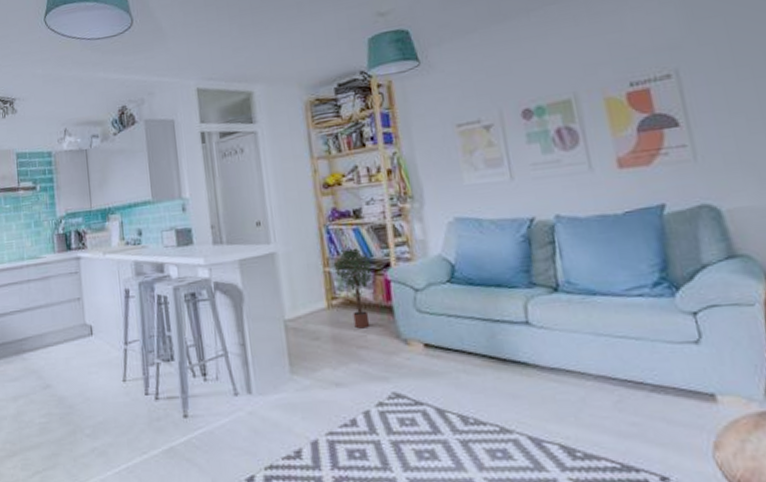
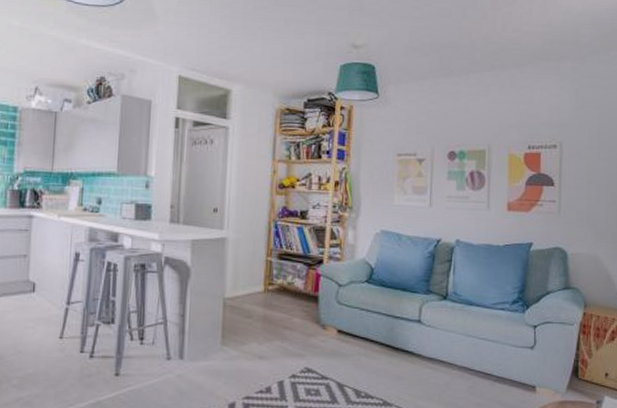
potted tree: present [333,248,374,329] -> none [275,243,309,312]

